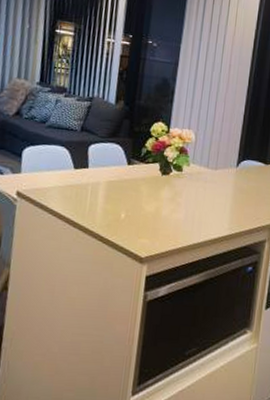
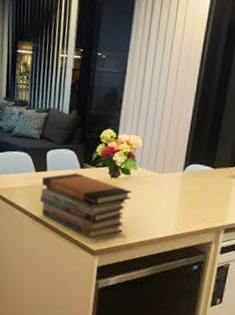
book stack: none [78,169,184,244] -> present [39,173,132,238]

